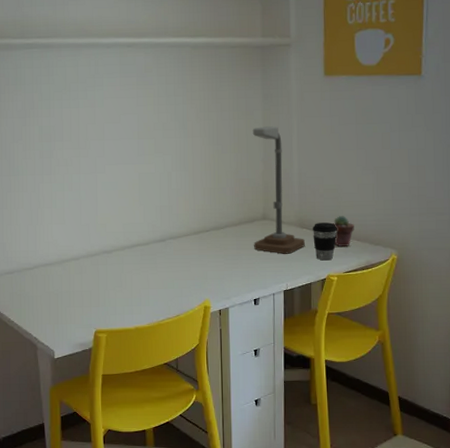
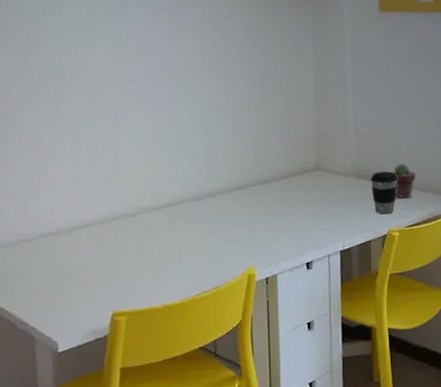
desk lamp: present [252,126,305,254] -> none [302,66,363,209]

